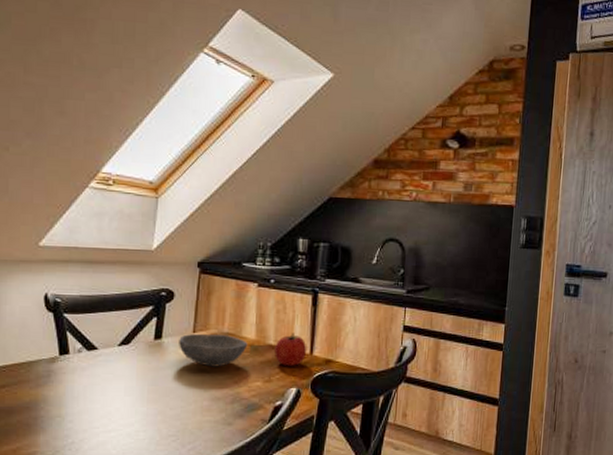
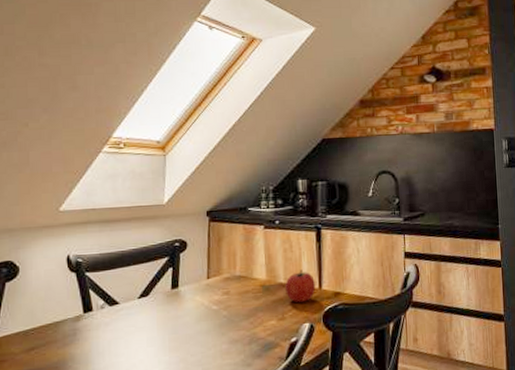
bowl: present [179,334,248,367] -> none [195,278,259,311]

